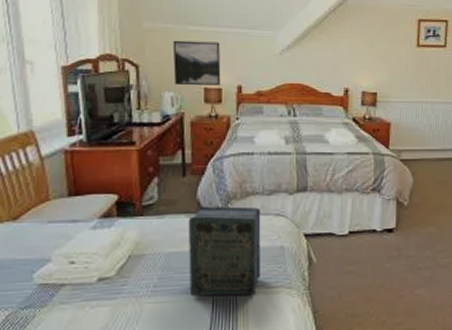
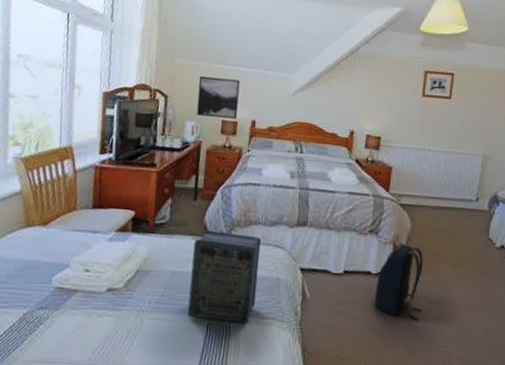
backpack: none [381,198,429,271] -> present [374,243,423,321]

